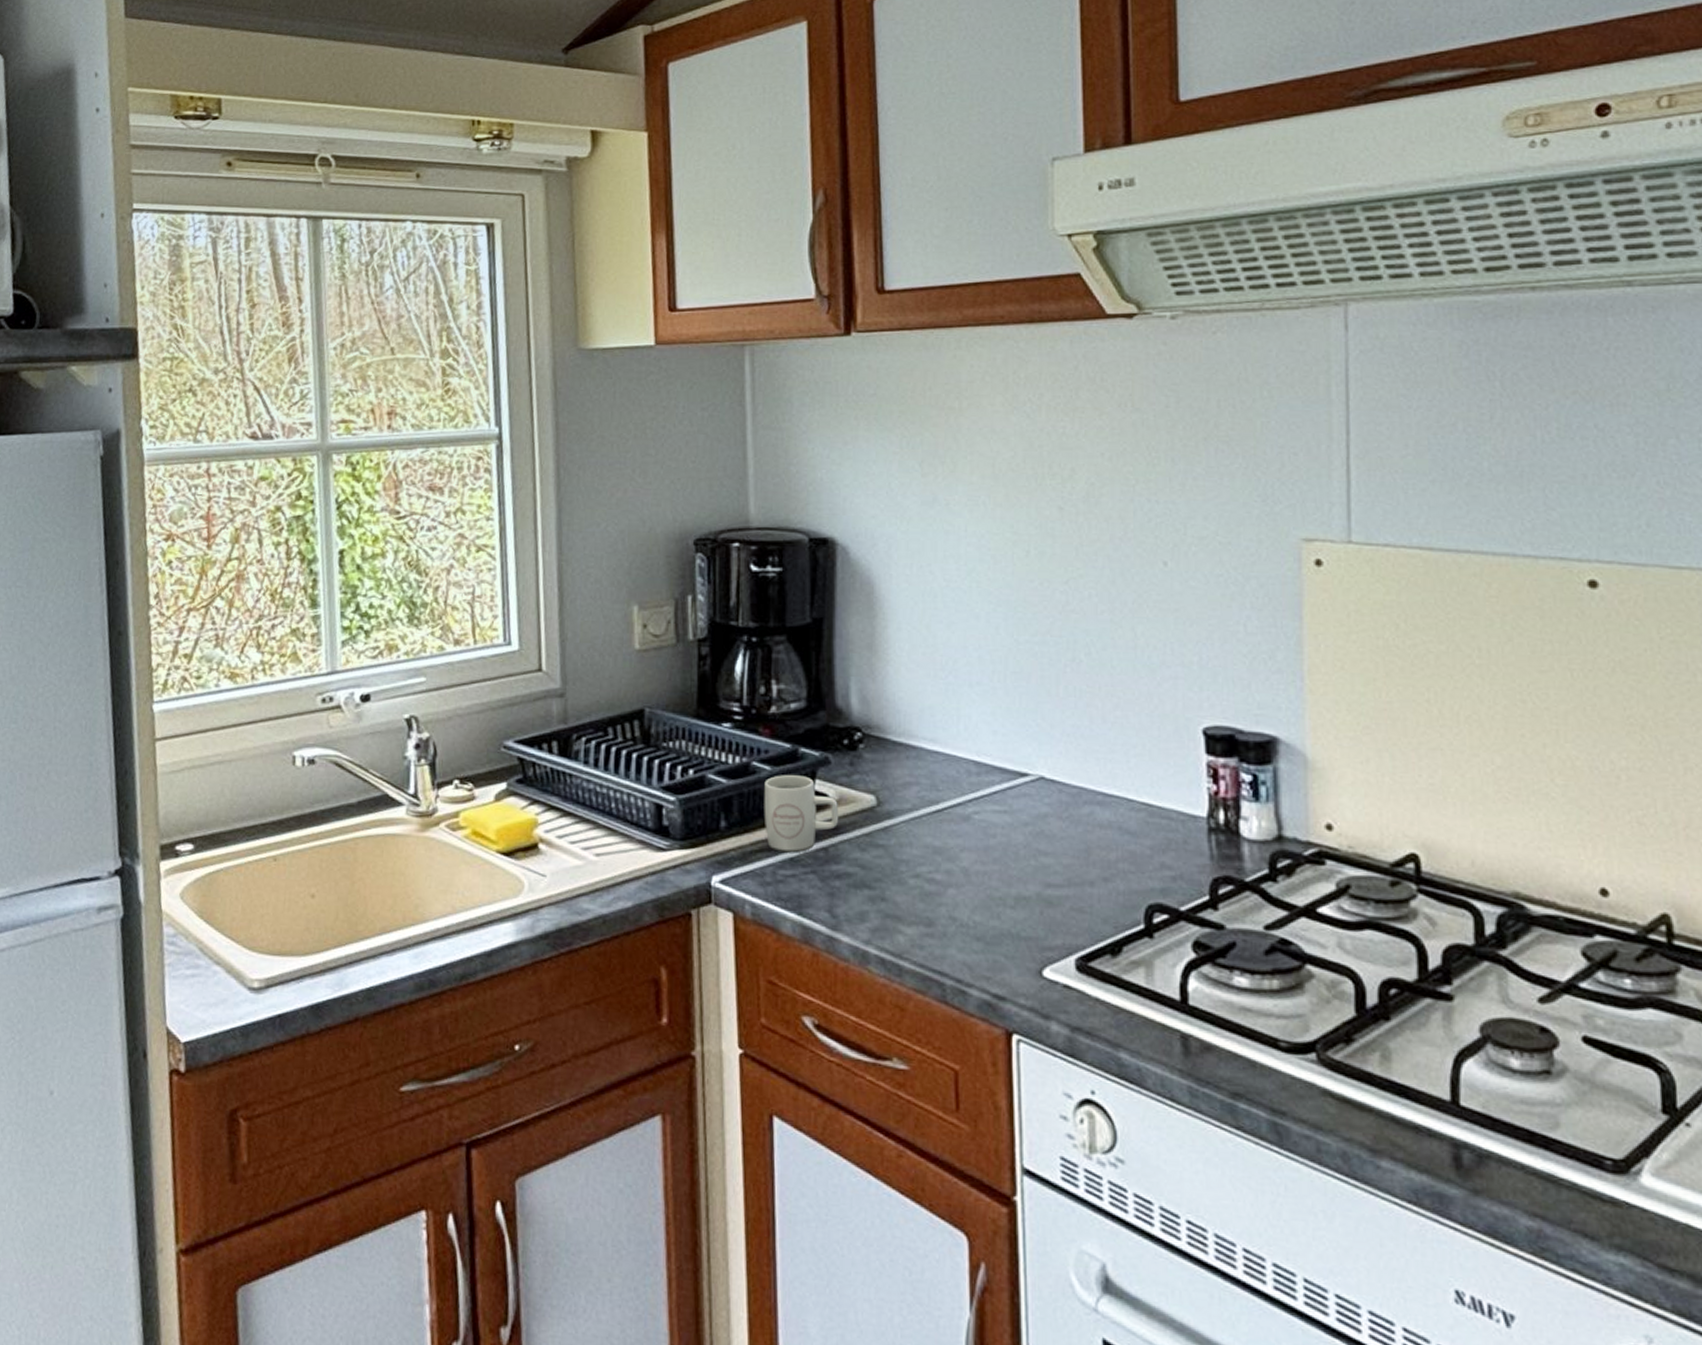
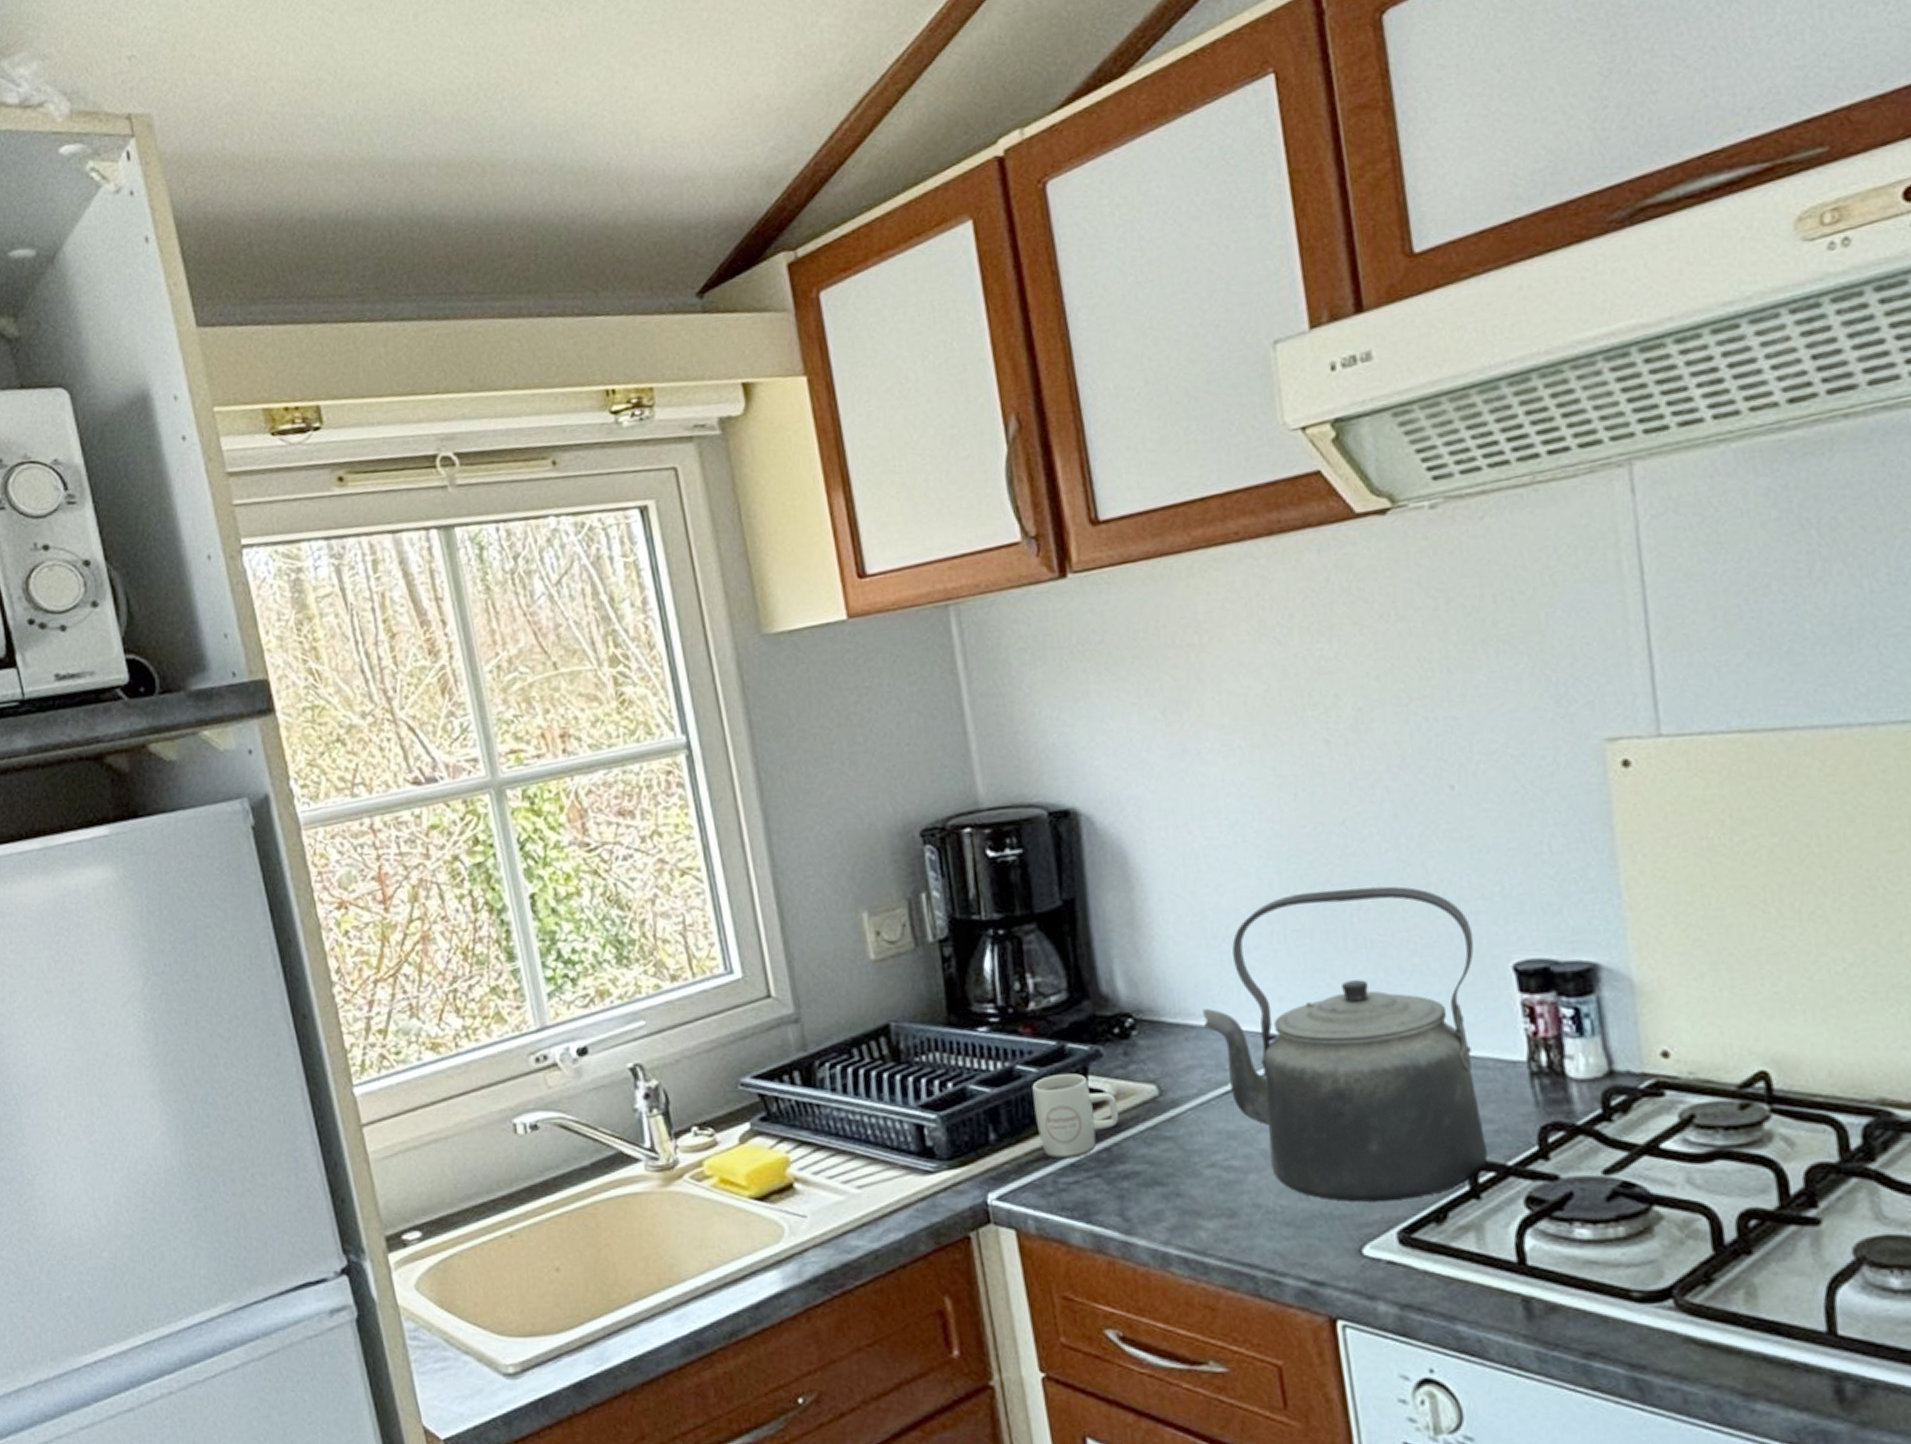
kettle: none [924,639,1171,930] -> present [1202,886,1488,1202]

